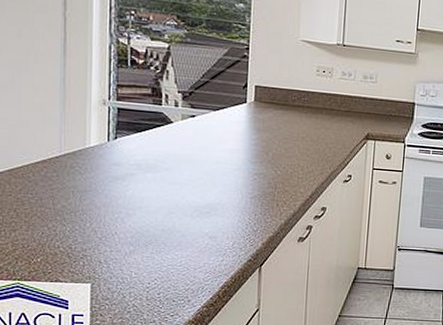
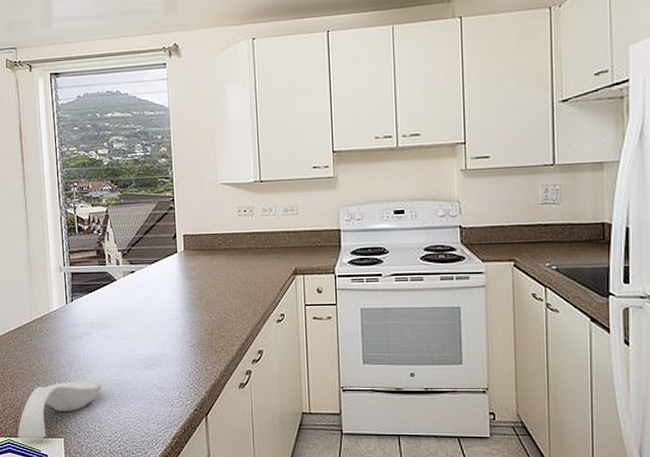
spoon rest: none [30,224,144,284] -> present [17,381,102,439]

